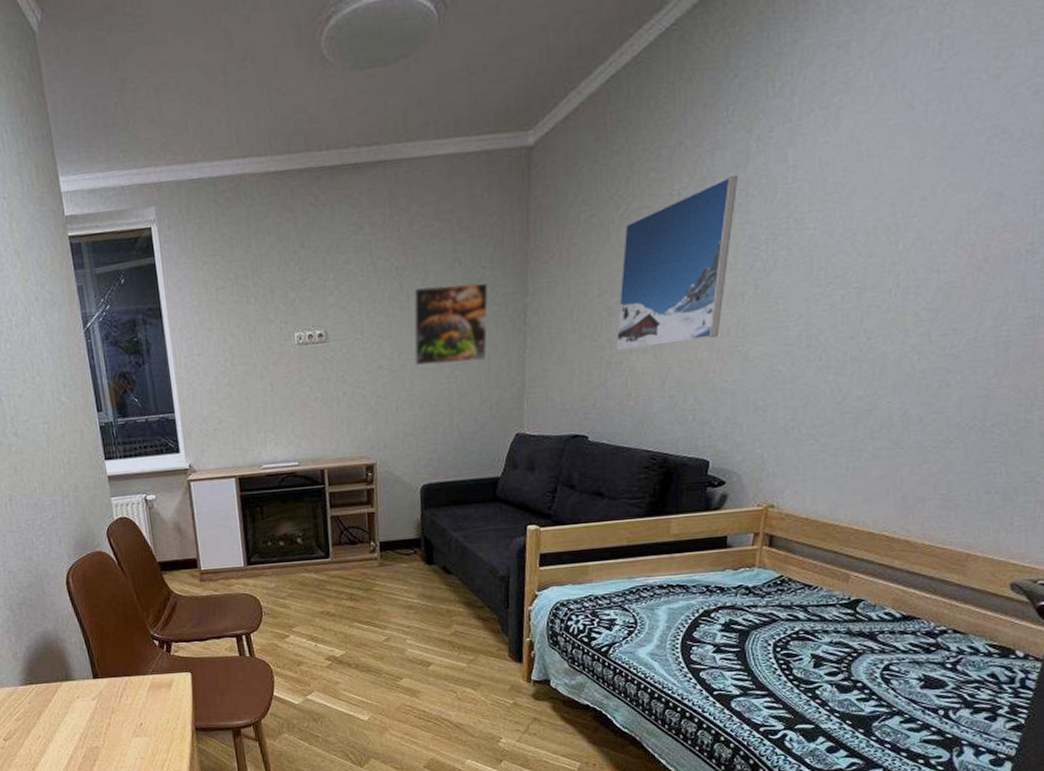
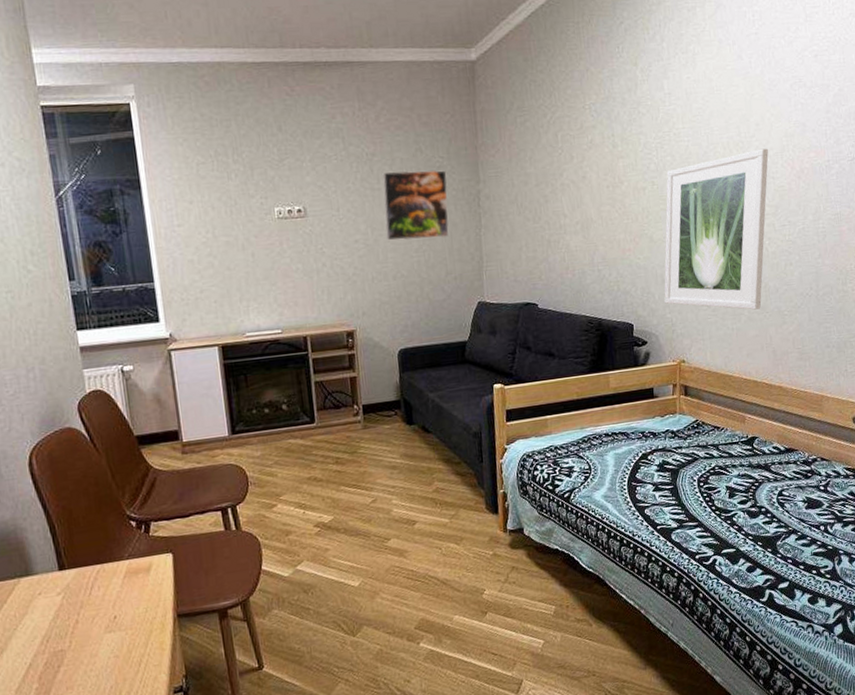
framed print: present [615,176,737,351] -> none [552,97,632,232]
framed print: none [755,231,936,445] -> present [664,148,769,310]

